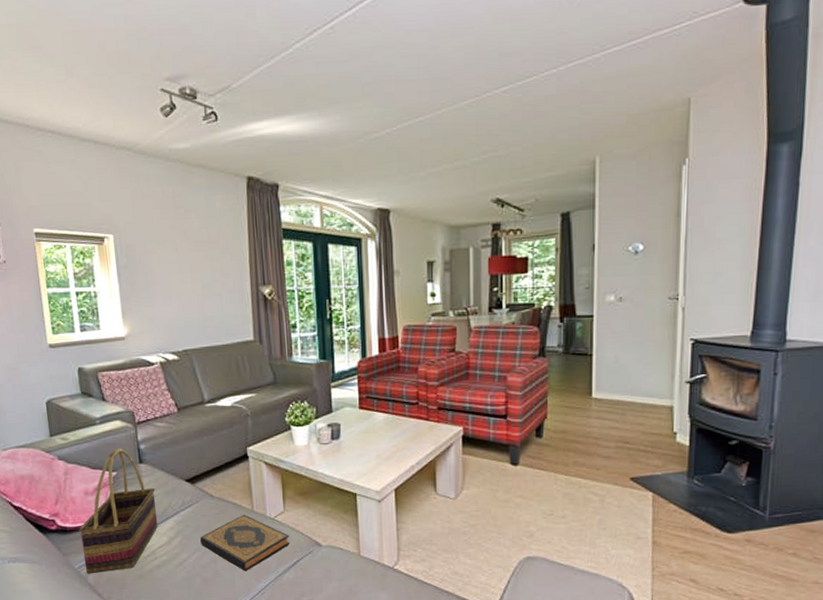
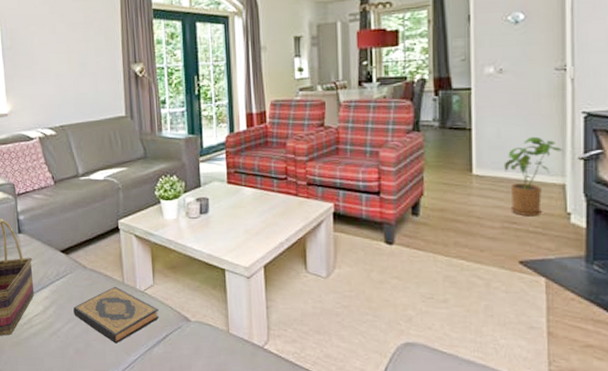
house plant: none [620,361,673,437] -> present [504,136,564,217]

